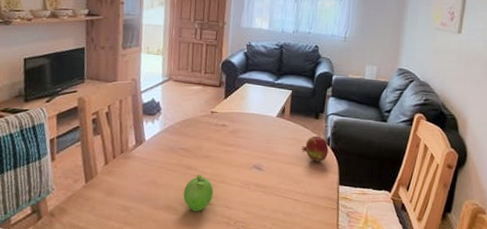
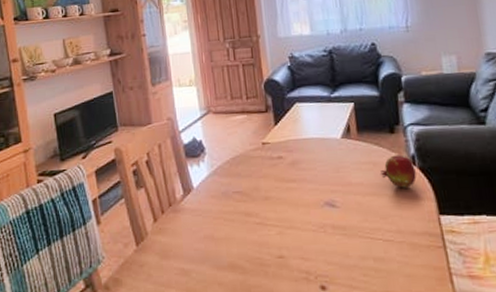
fruit: present [183,174,214,212] -> none [247,221,283,268]

